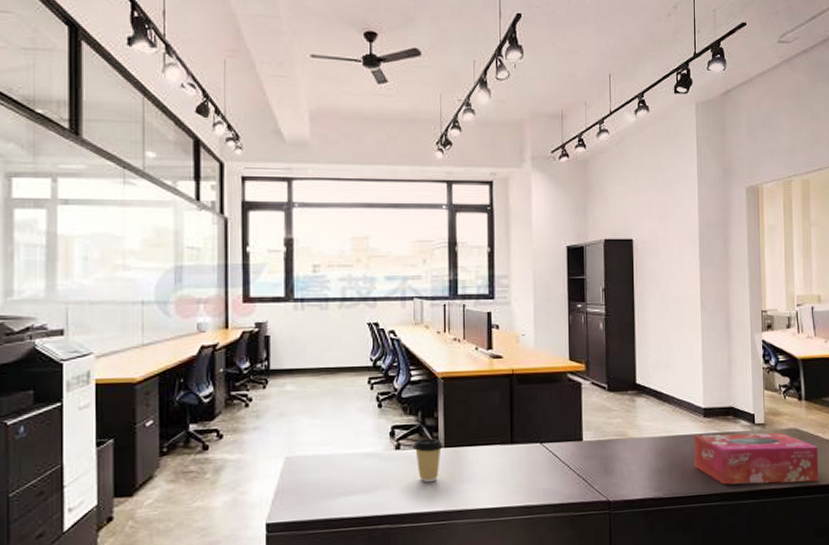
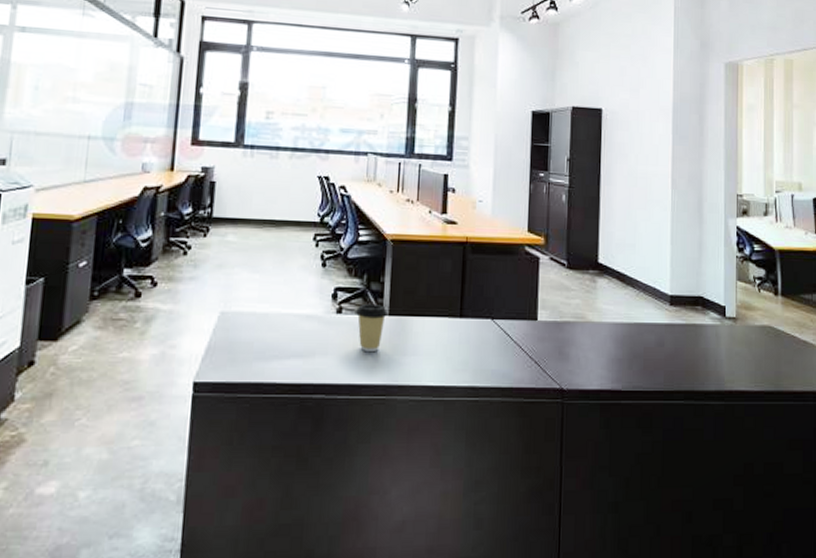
tissue box: present [694,432,819,485] -> none [658,324,795,387]

